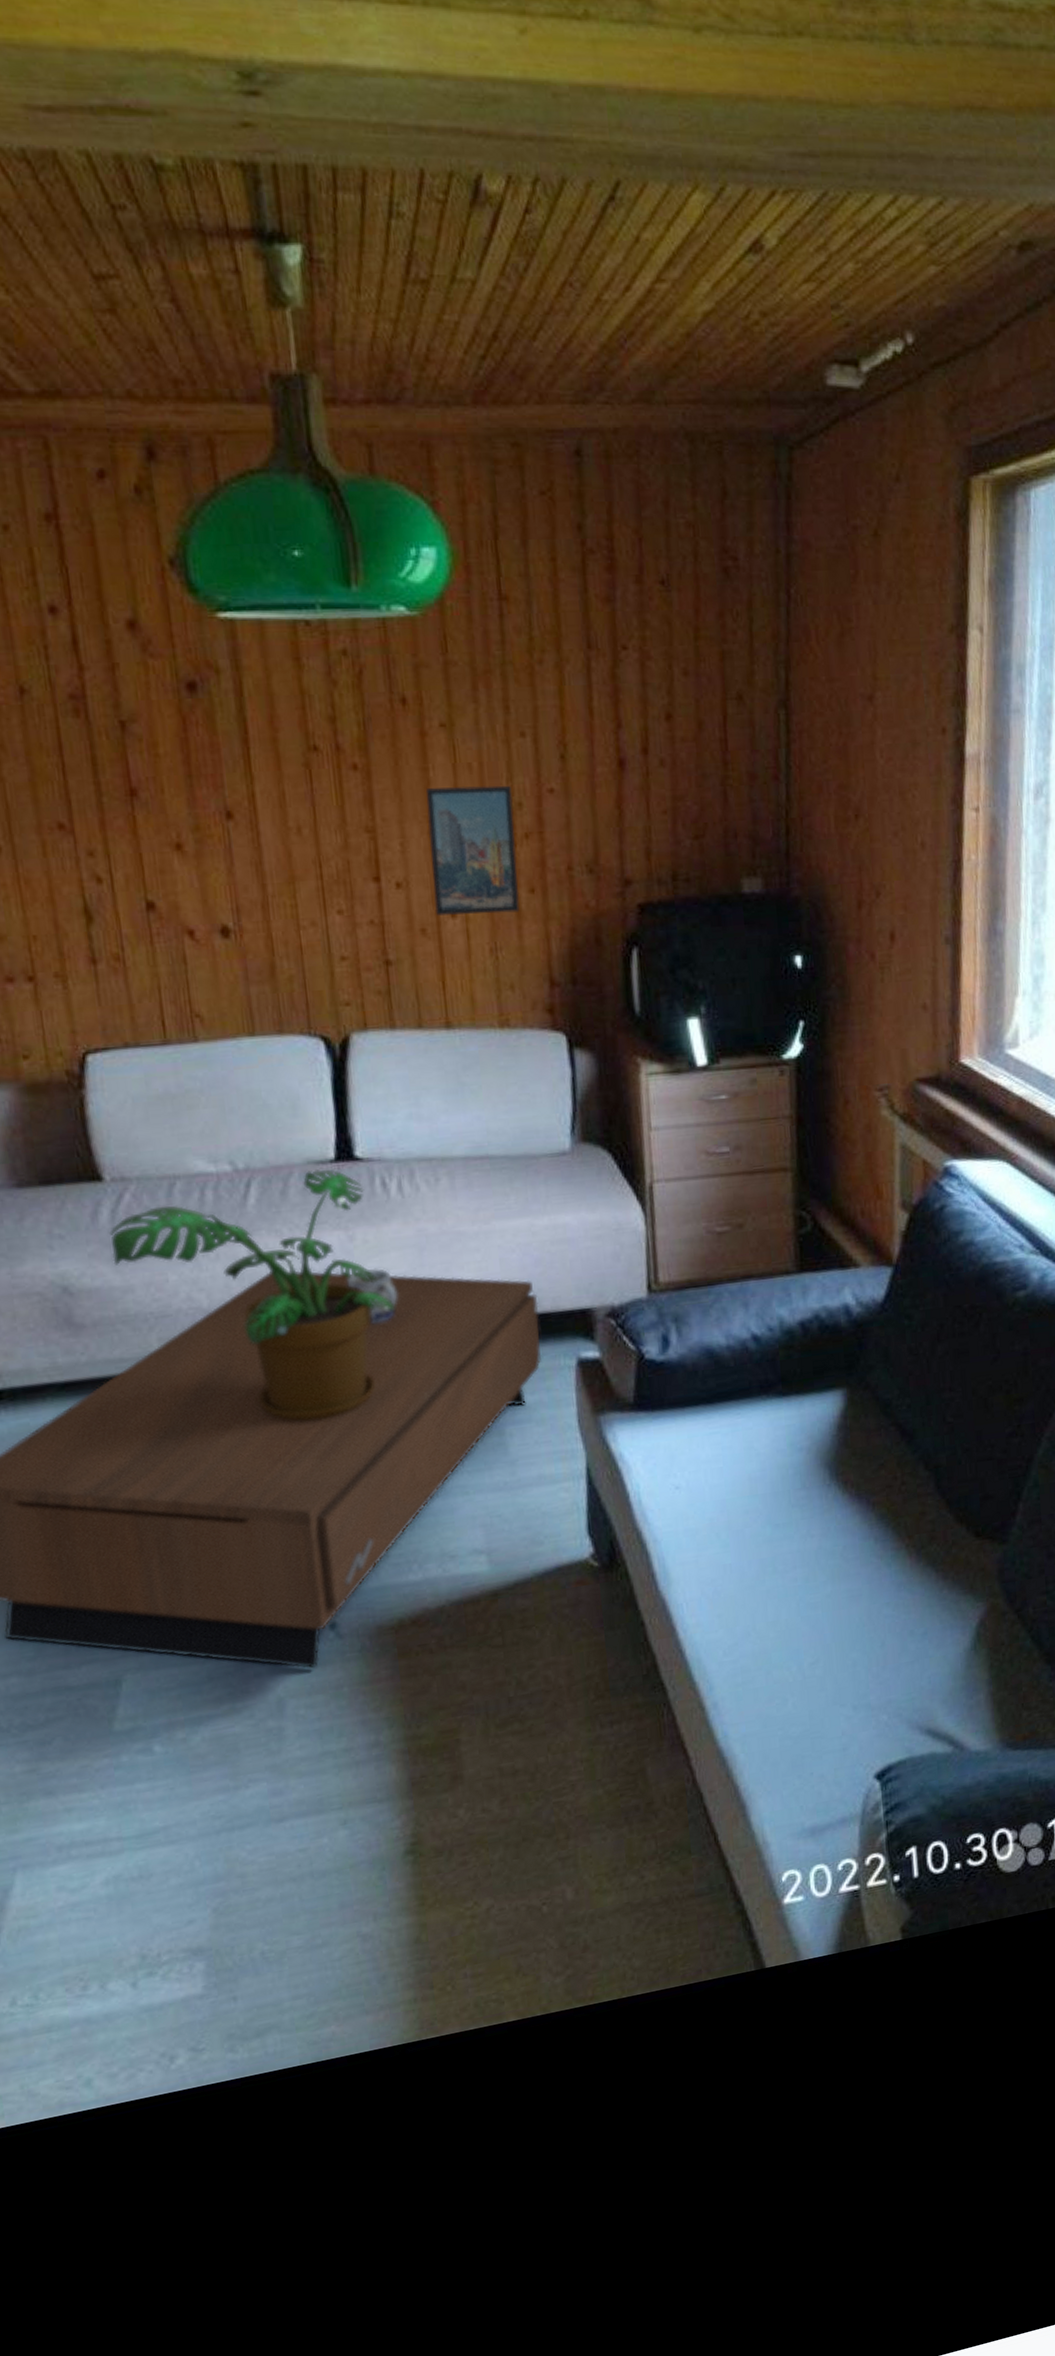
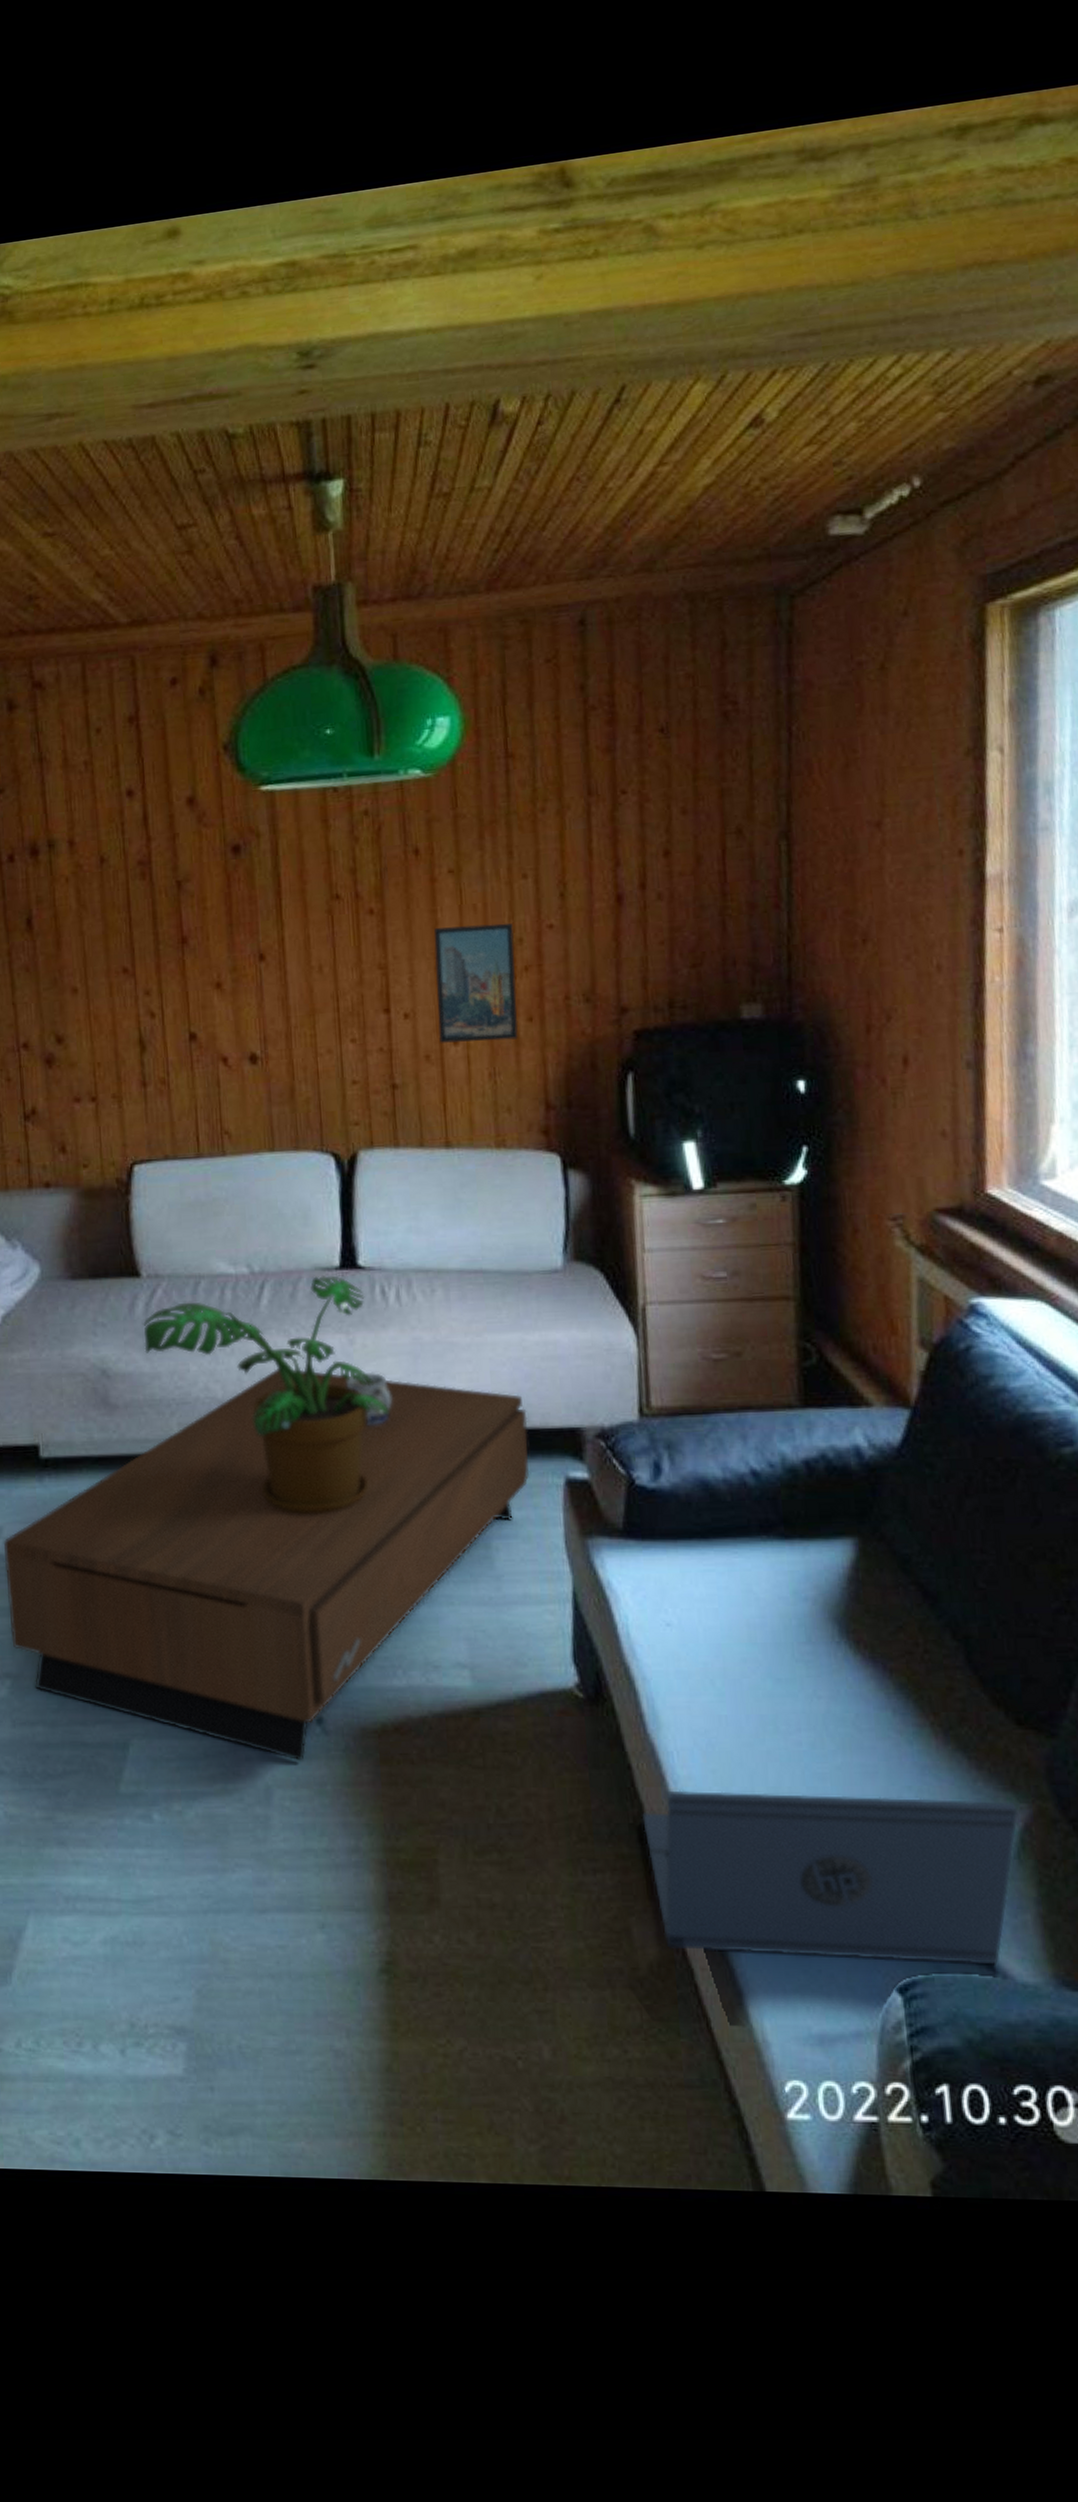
laptop: none [655,1603,976,1779] -> present [642,1790,1019,1965]

